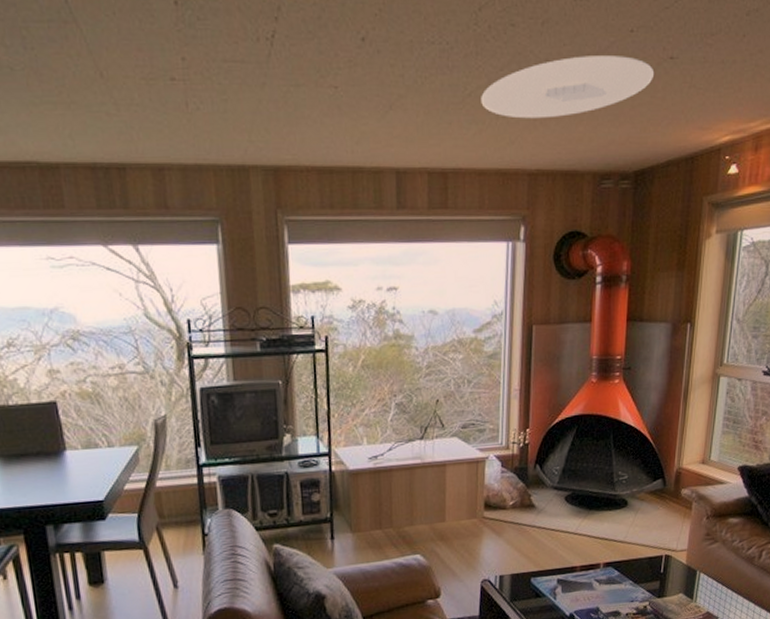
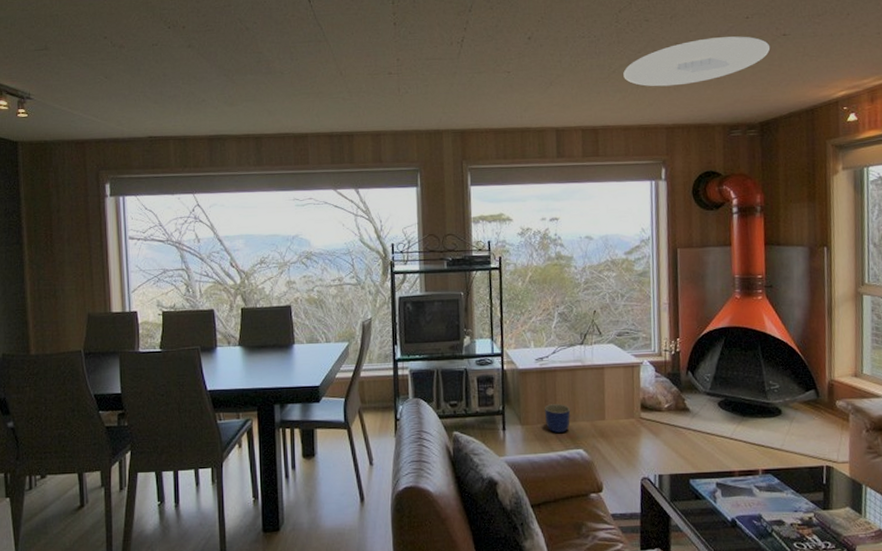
planter: none [379,507,408,539] -> present [545,404,571,433]

